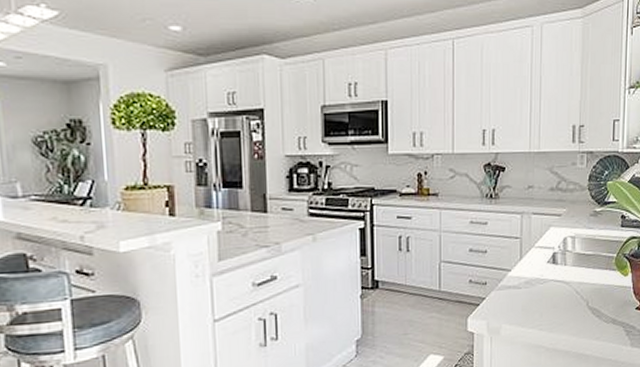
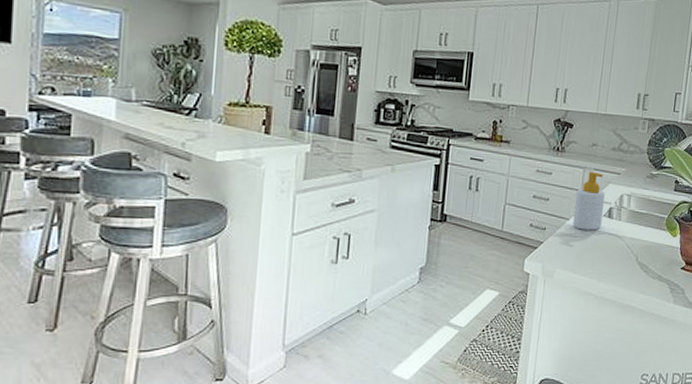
soap bottle: none [515,216,547,280] -> present [573,172,605,230]

